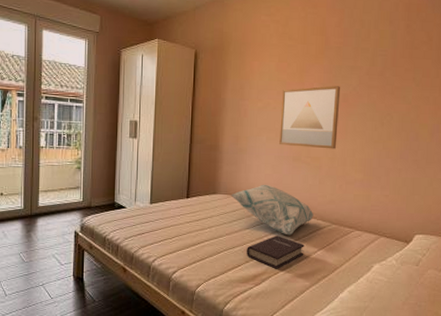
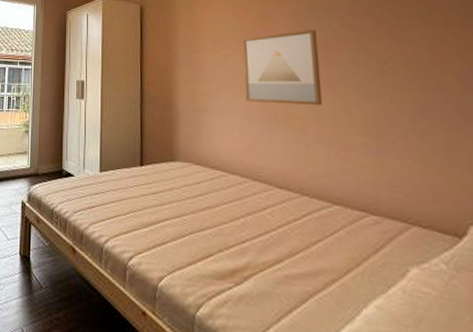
decorative pillow: present [230,184,314,236] -> none [192,150,305,218]
book: present [247,235,305,269] -> none [219,217,299,264]

